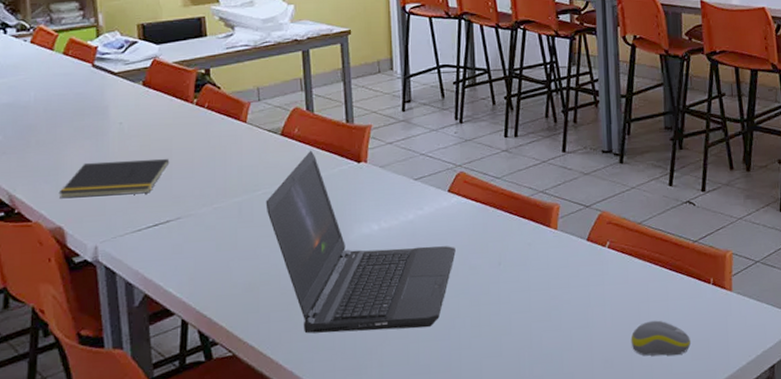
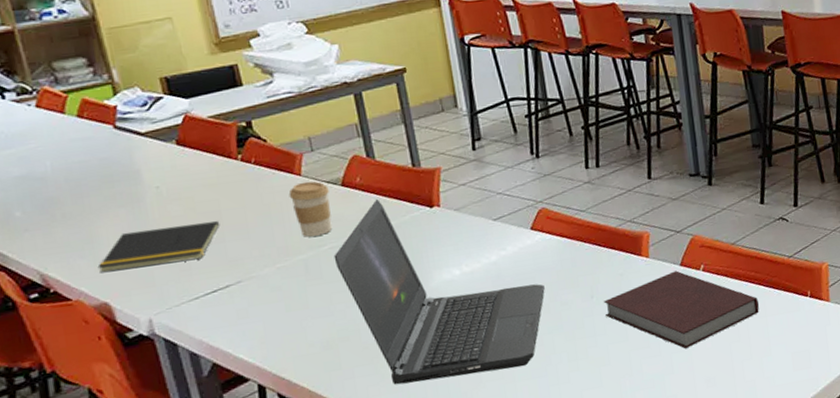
coffee cup: none [233,128,269,181] -> present [288,181,333,237]
notebook: none [511,245,662,326] -> present [604,270,760,349]
computer mouse: present [630,320,691,356] -> none [731,336,792,372]

